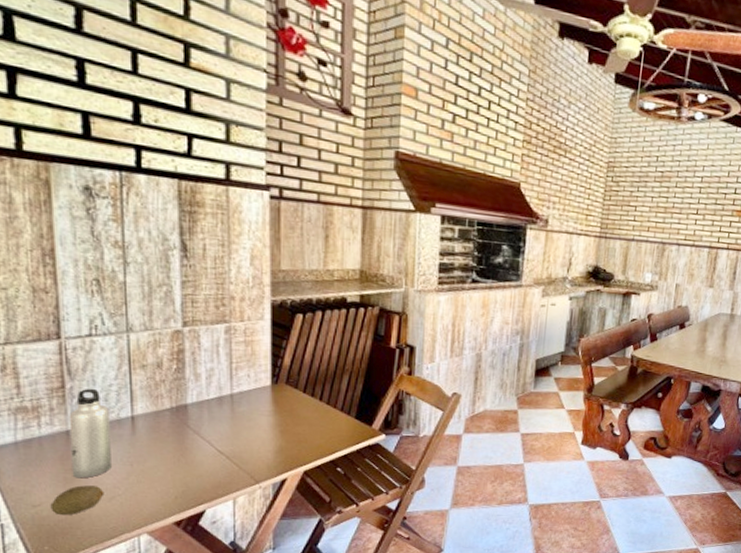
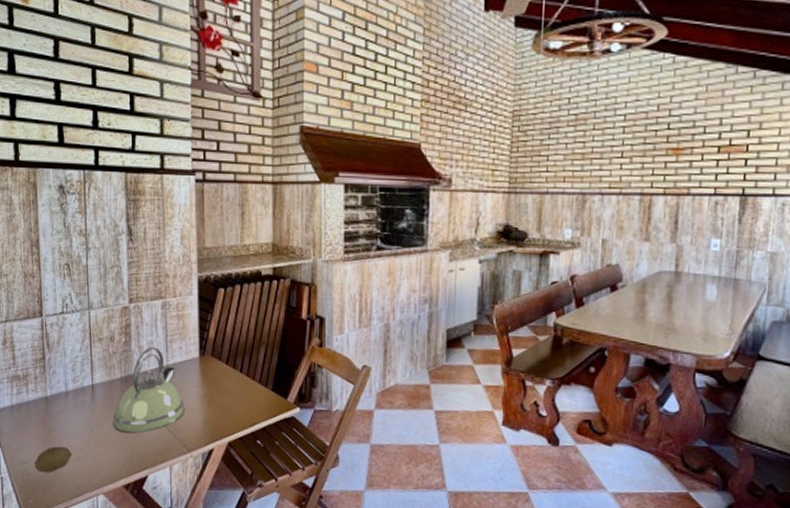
water bottle: present [68,388,112,479] -> none [47,359,77,440]
kettle: none [159,374,252,468] -> present [112,347,184,434]

